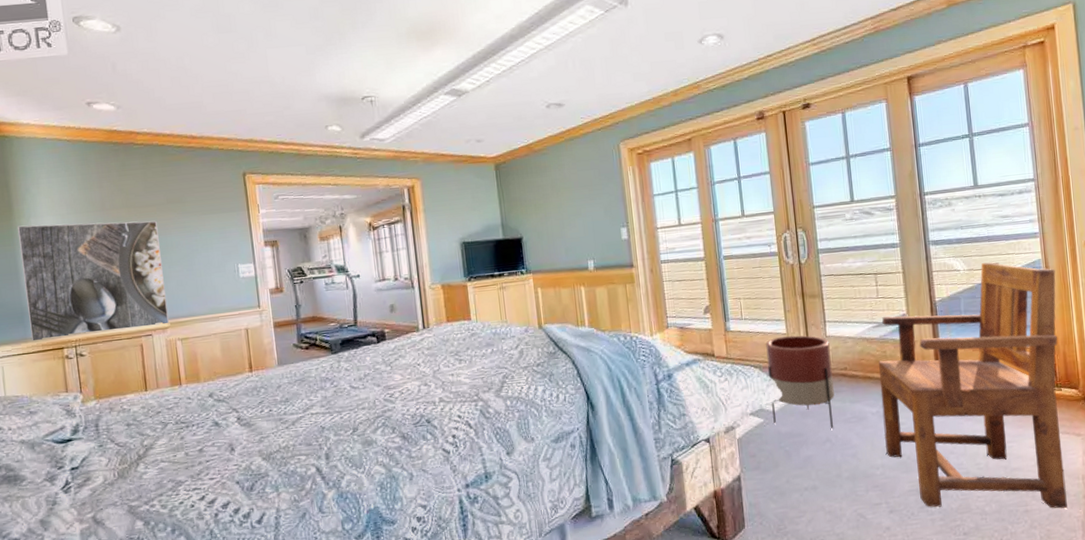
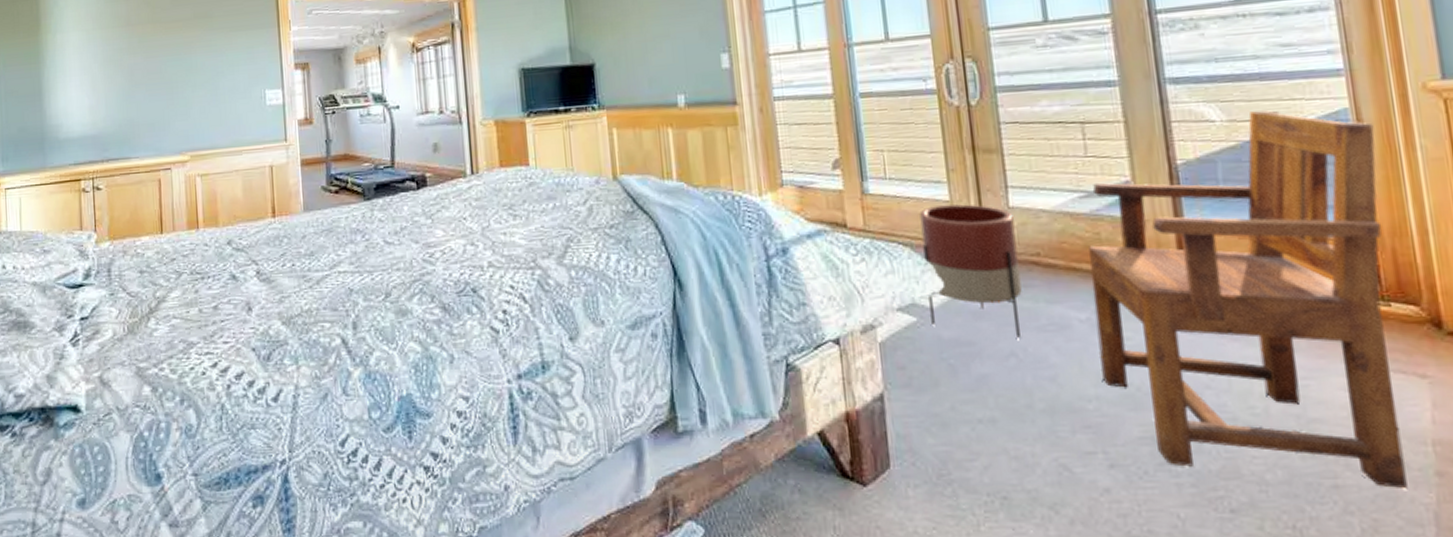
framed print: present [18,220,169,340] -> none [44,38,189,170]

